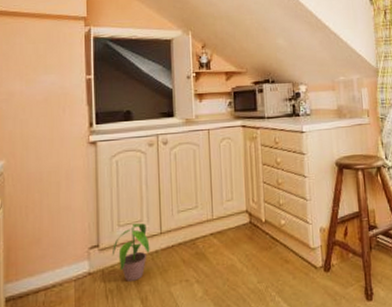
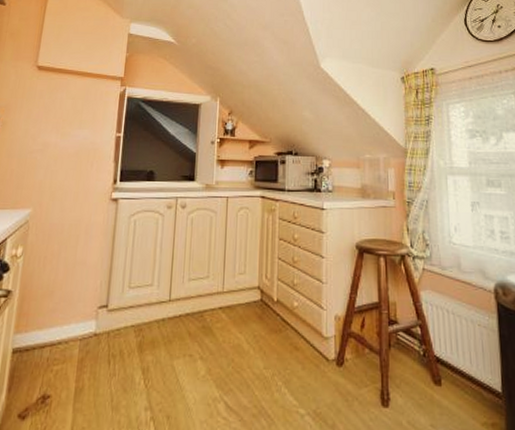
potted plant: present [111,223,150,281] -> none [119,287,158,348]

